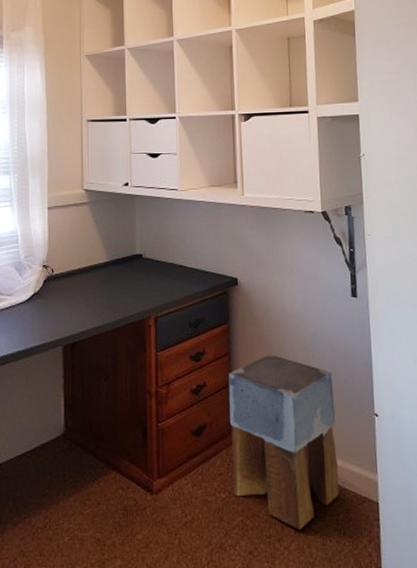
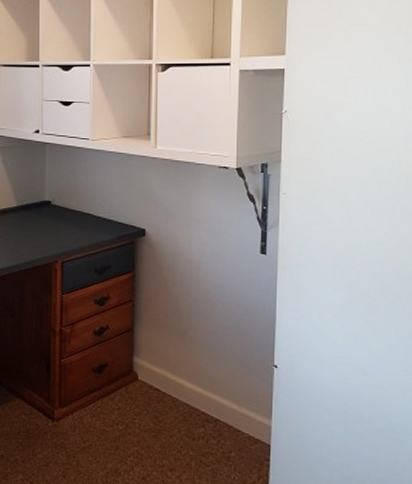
stool: present [228,354,339,531] -> none [130,303,235,463]

